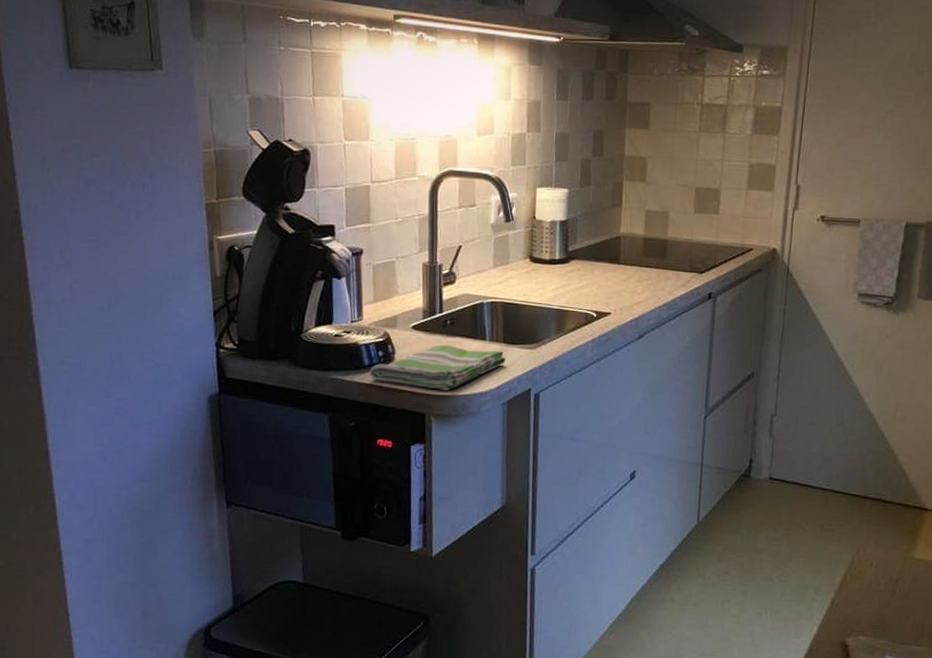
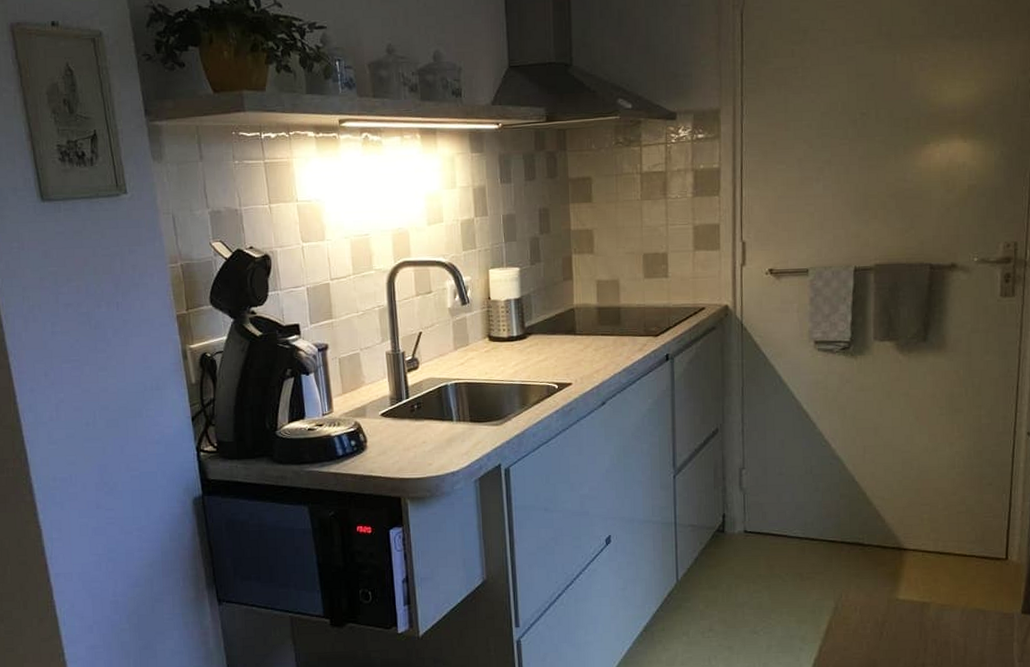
dish towel: present [369,345,506,390] -> none [344,429,474,473]

